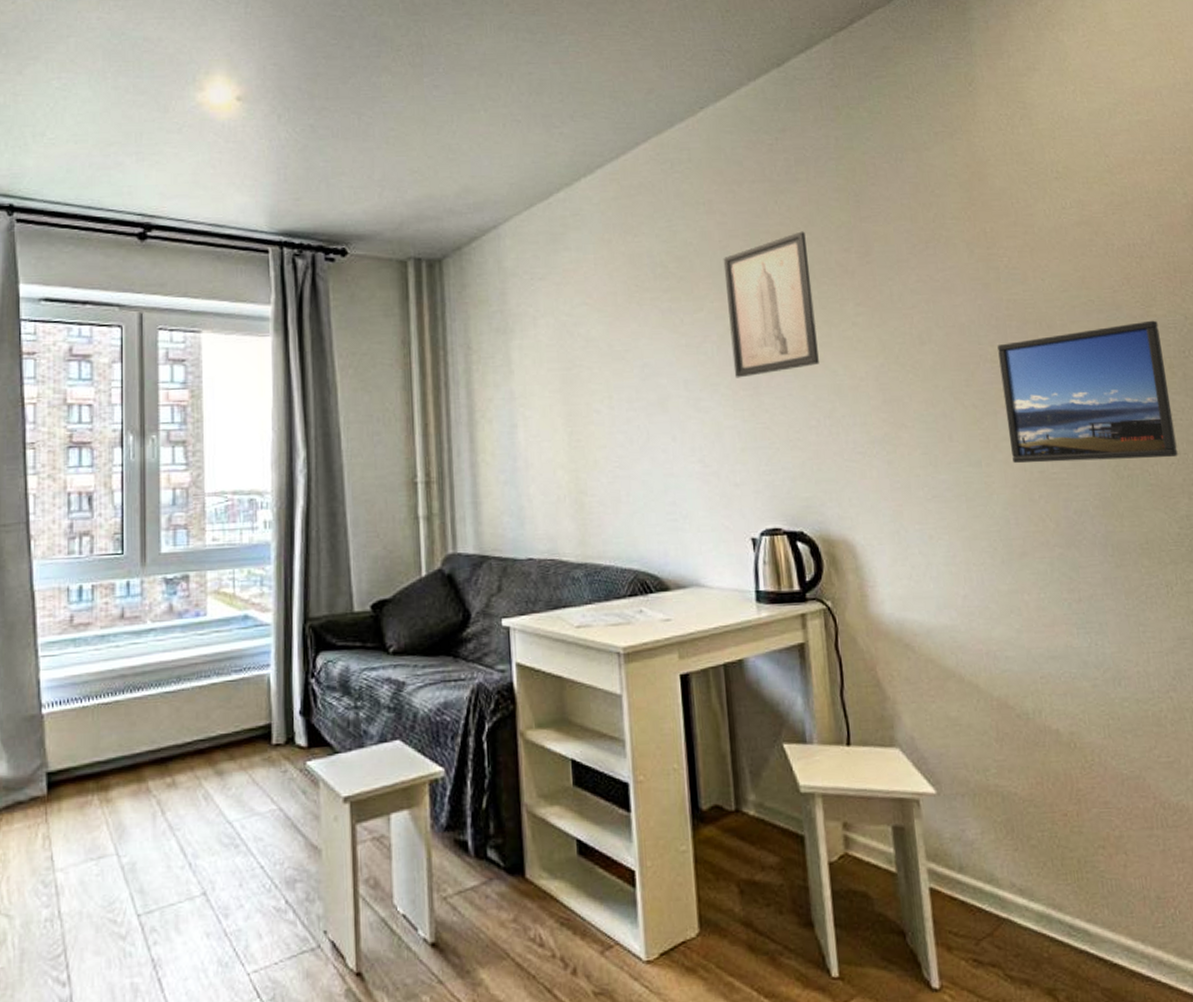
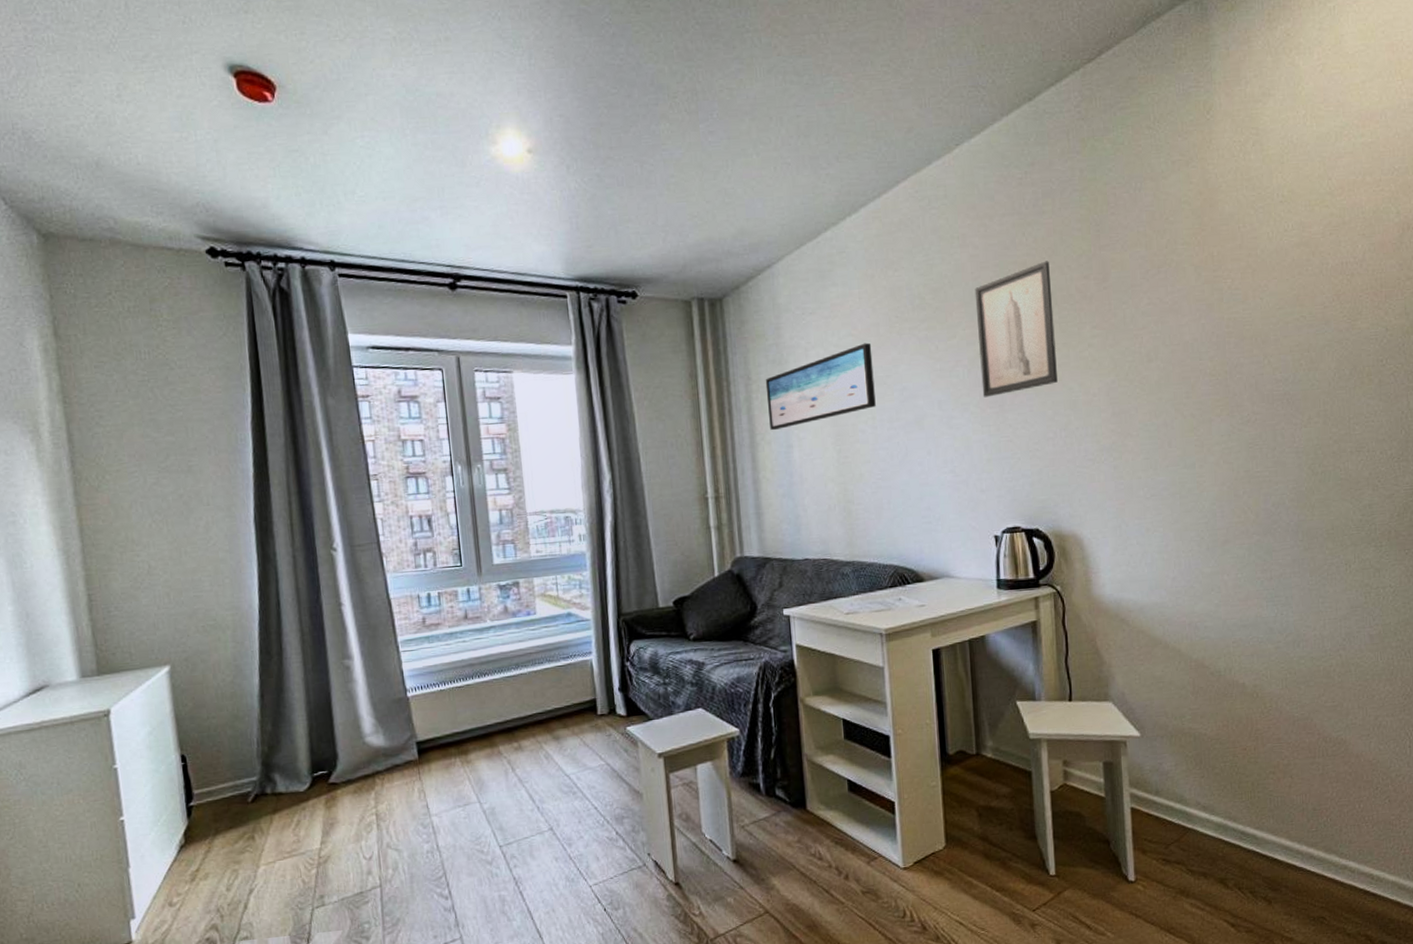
wall art: none [487,313,613,408] -> present [765,342,876,431]
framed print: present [997,320,1178,463] -> none [1216,333,1367,464]

